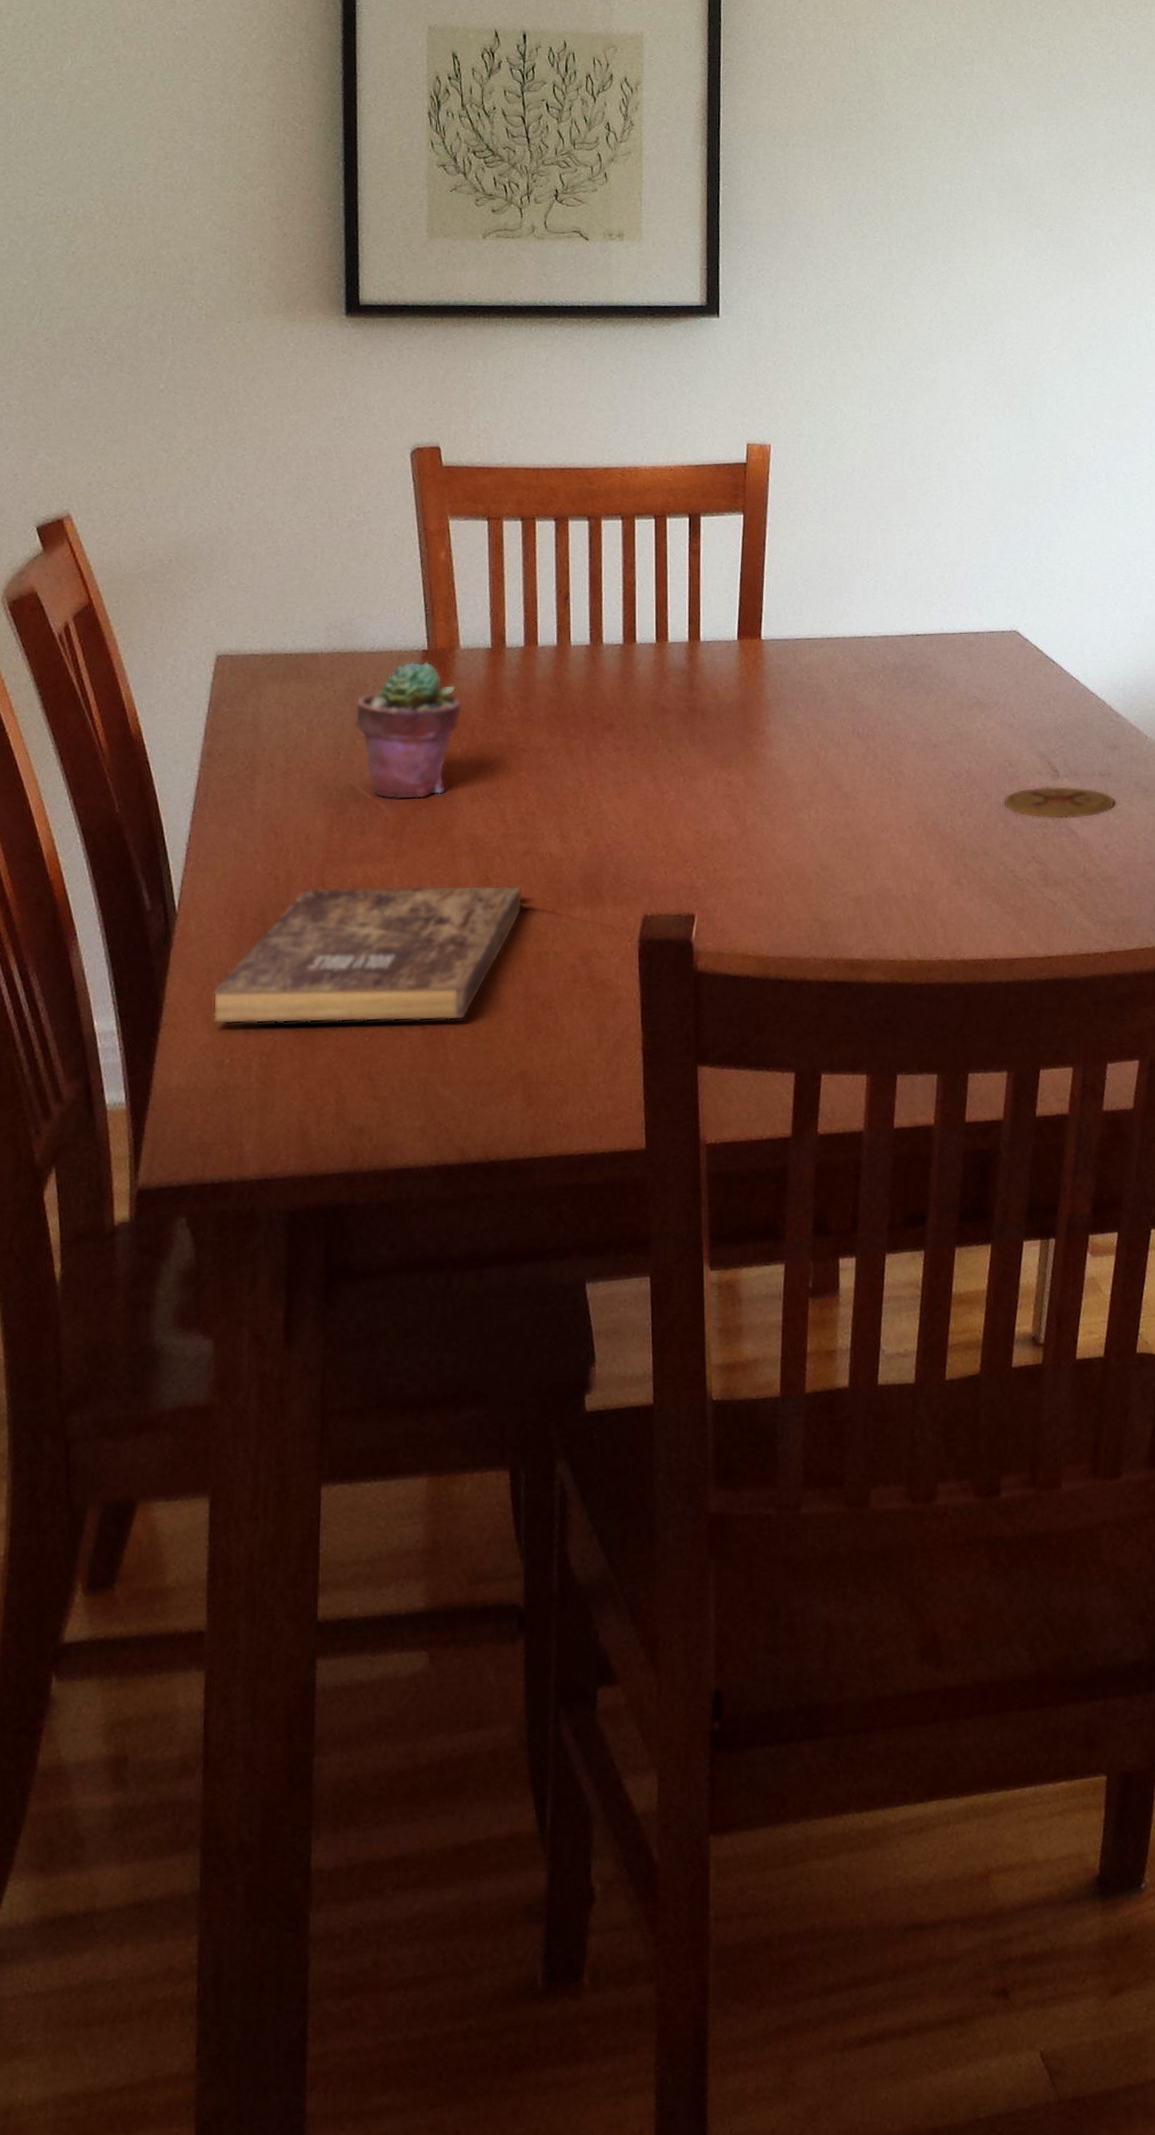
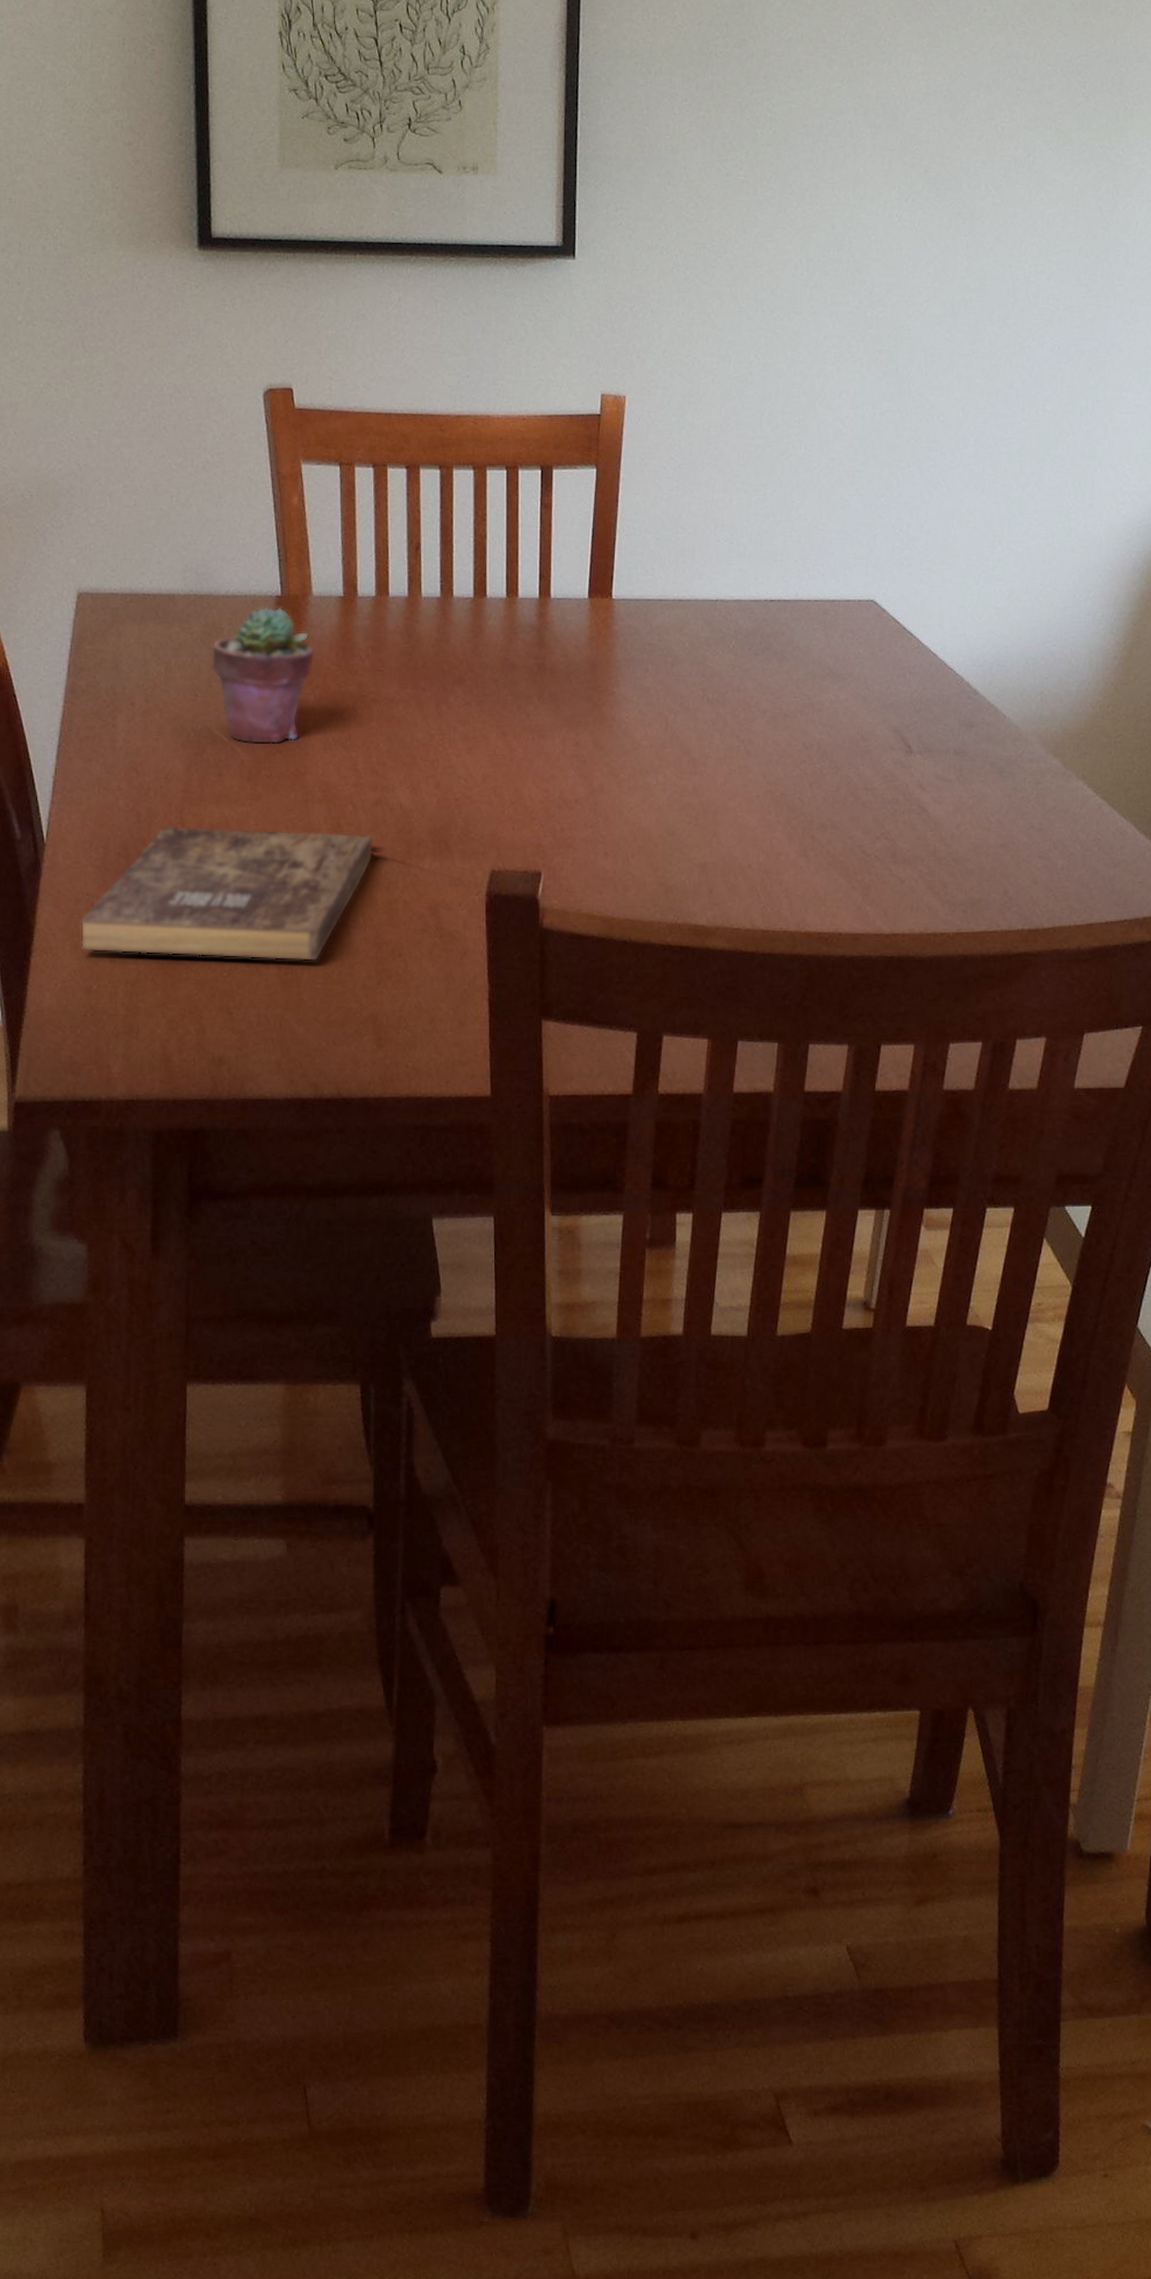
coaster: present [1003,786,1115,820] -> none [854,762,969,796]

